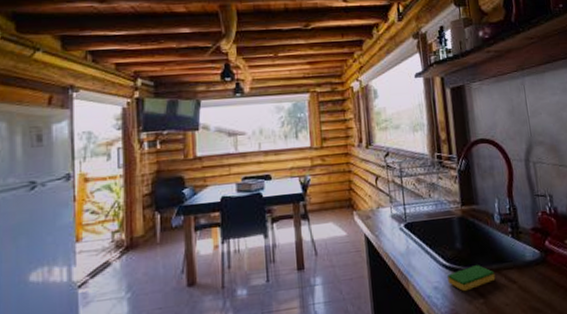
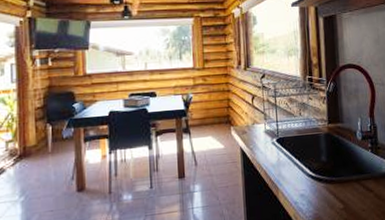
dish sponge: present [448,265,496,292] -> none [313,176,355,199]

